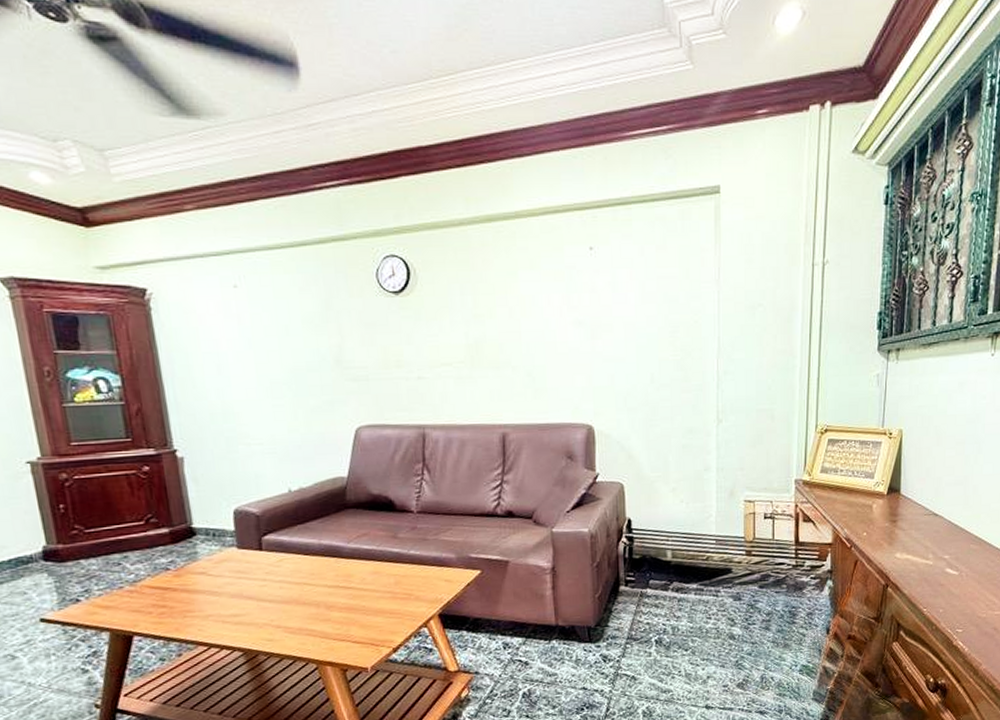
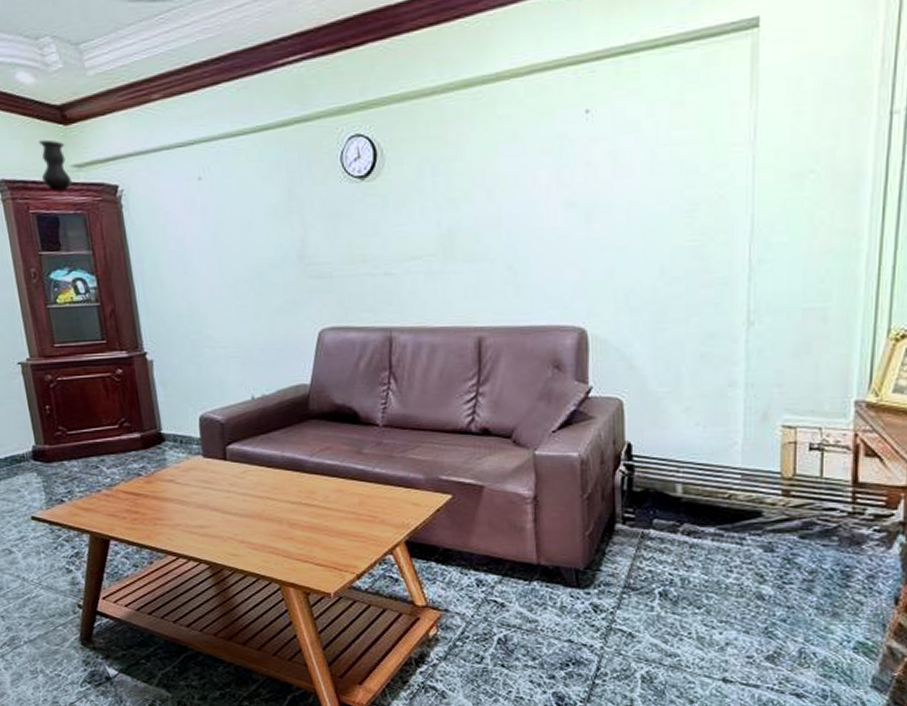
vase: none [56,240,94,292] -> present [39,139,72,192]

